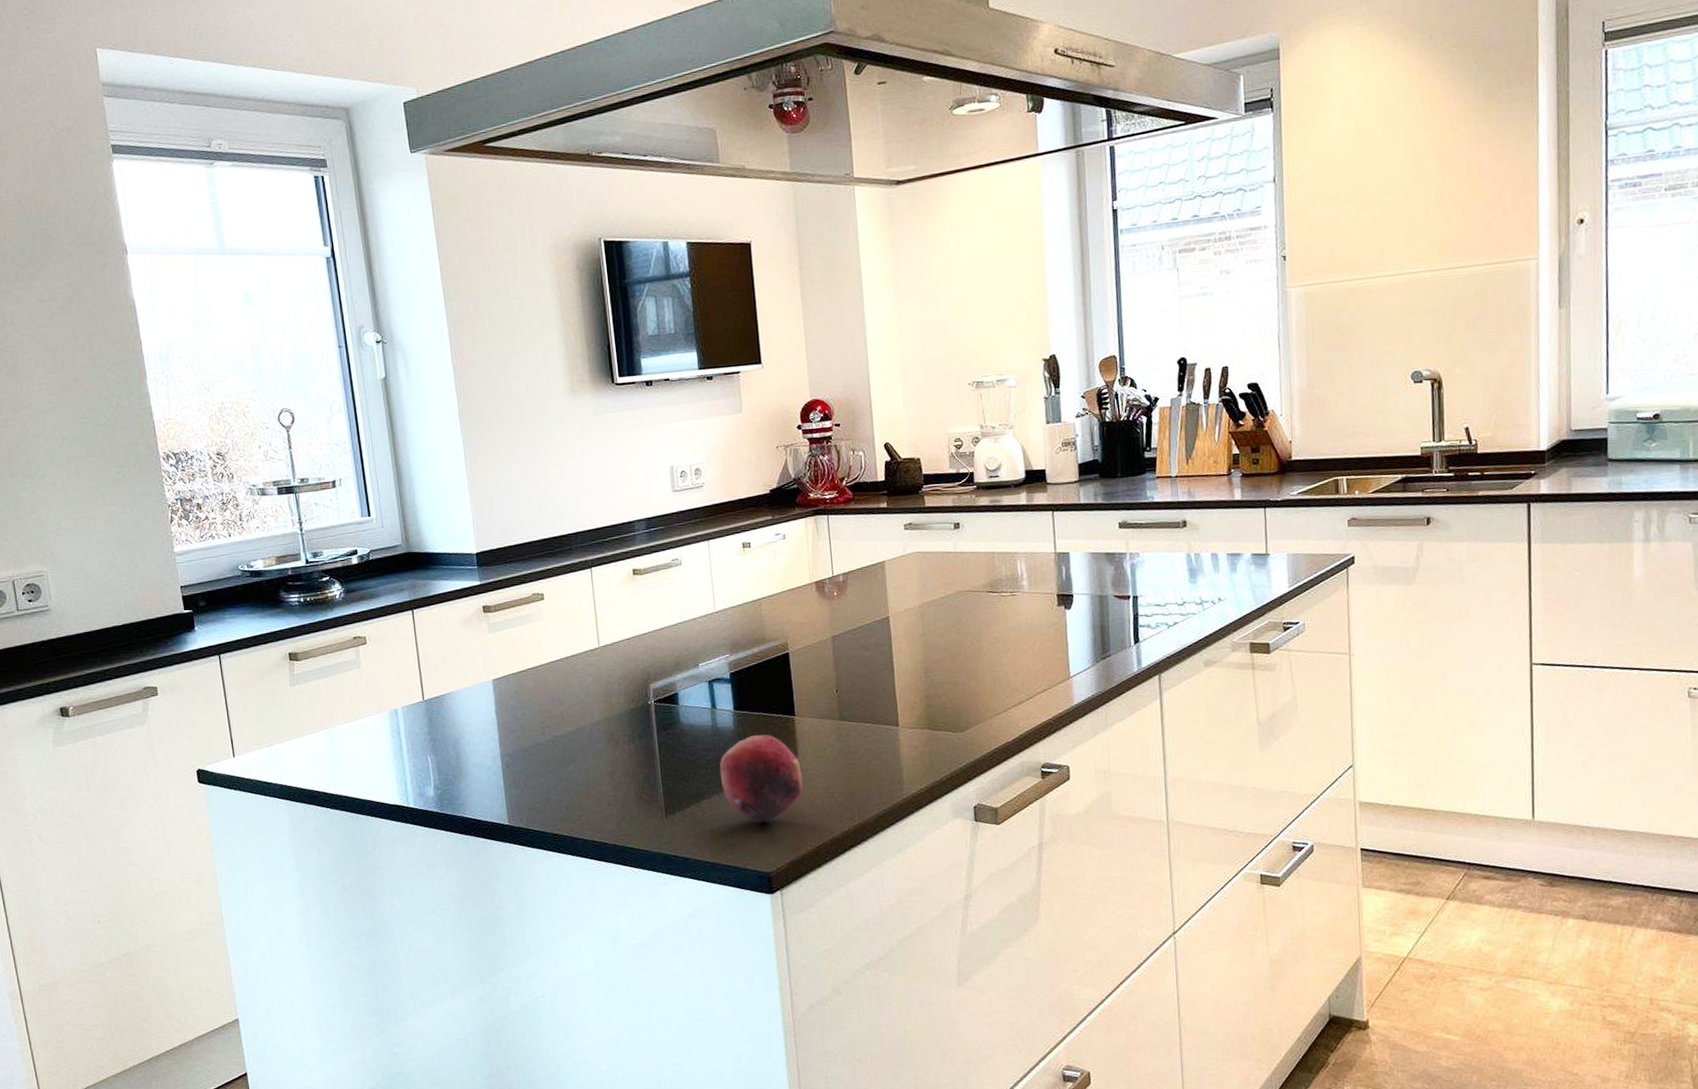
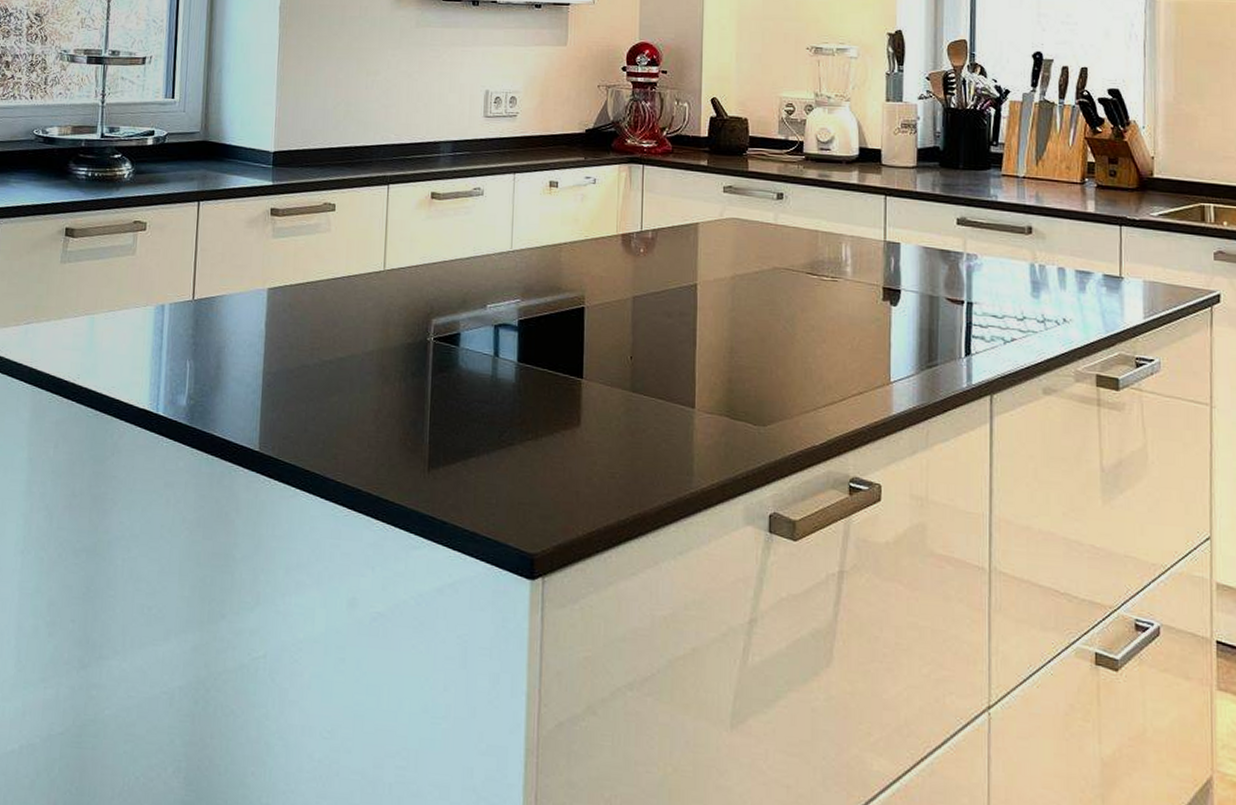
fruit: present [719,734,803,822] -> none [493,394,582,495]

